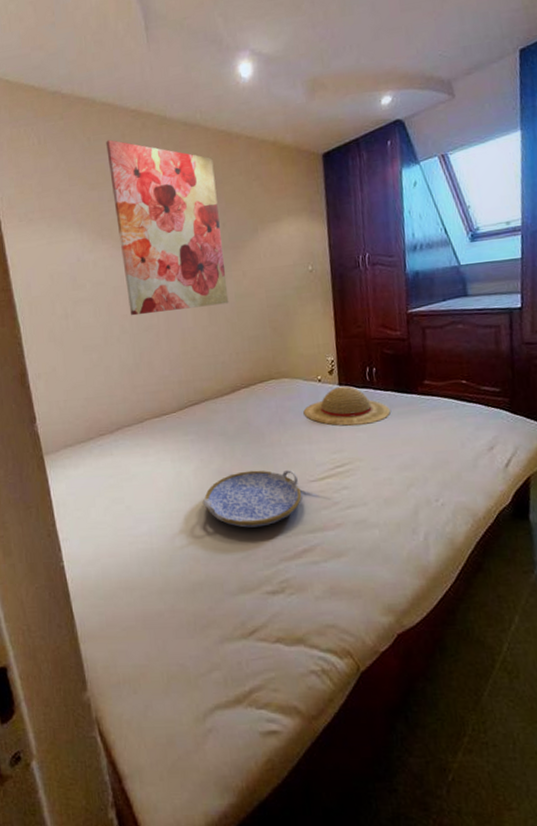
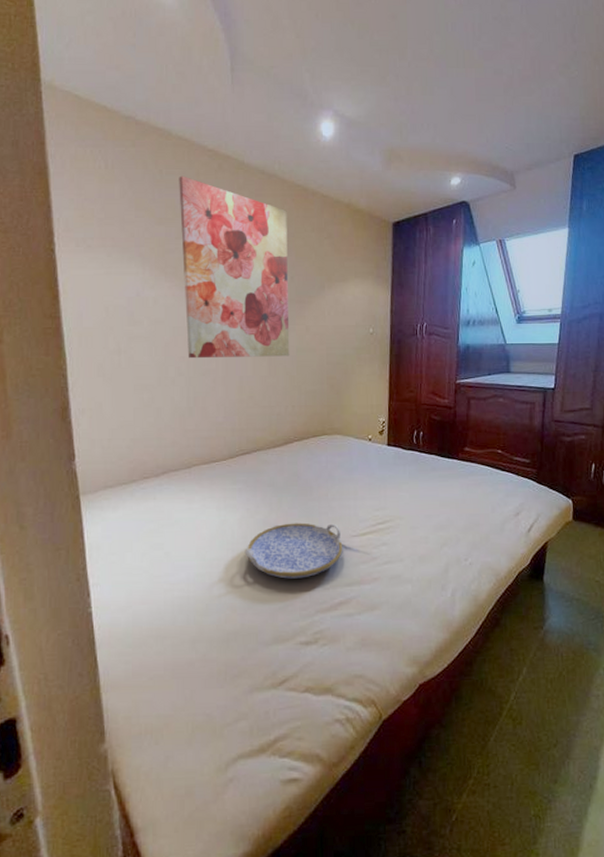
straw hat: present [303,386,390,426] -> none [352,447,432,485]

